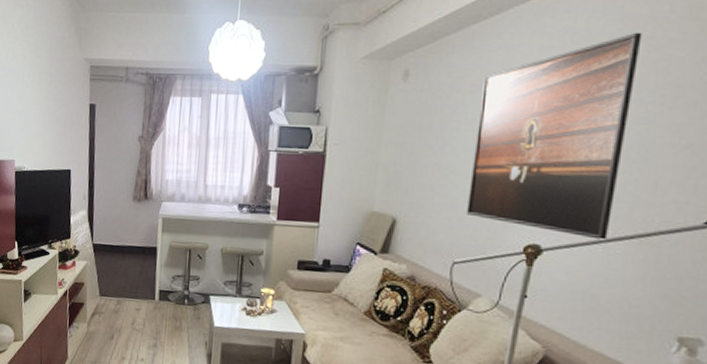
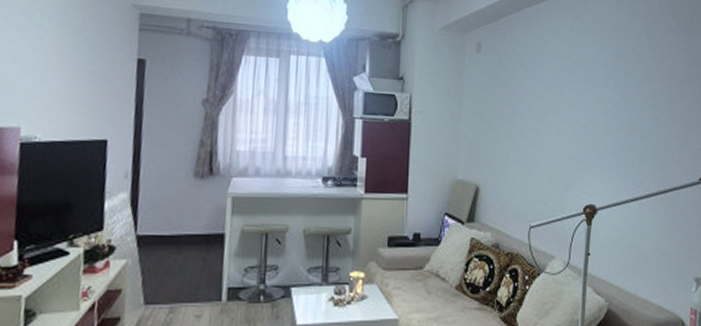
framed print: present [467,32,642,240] -> none [537,25,645,197]

